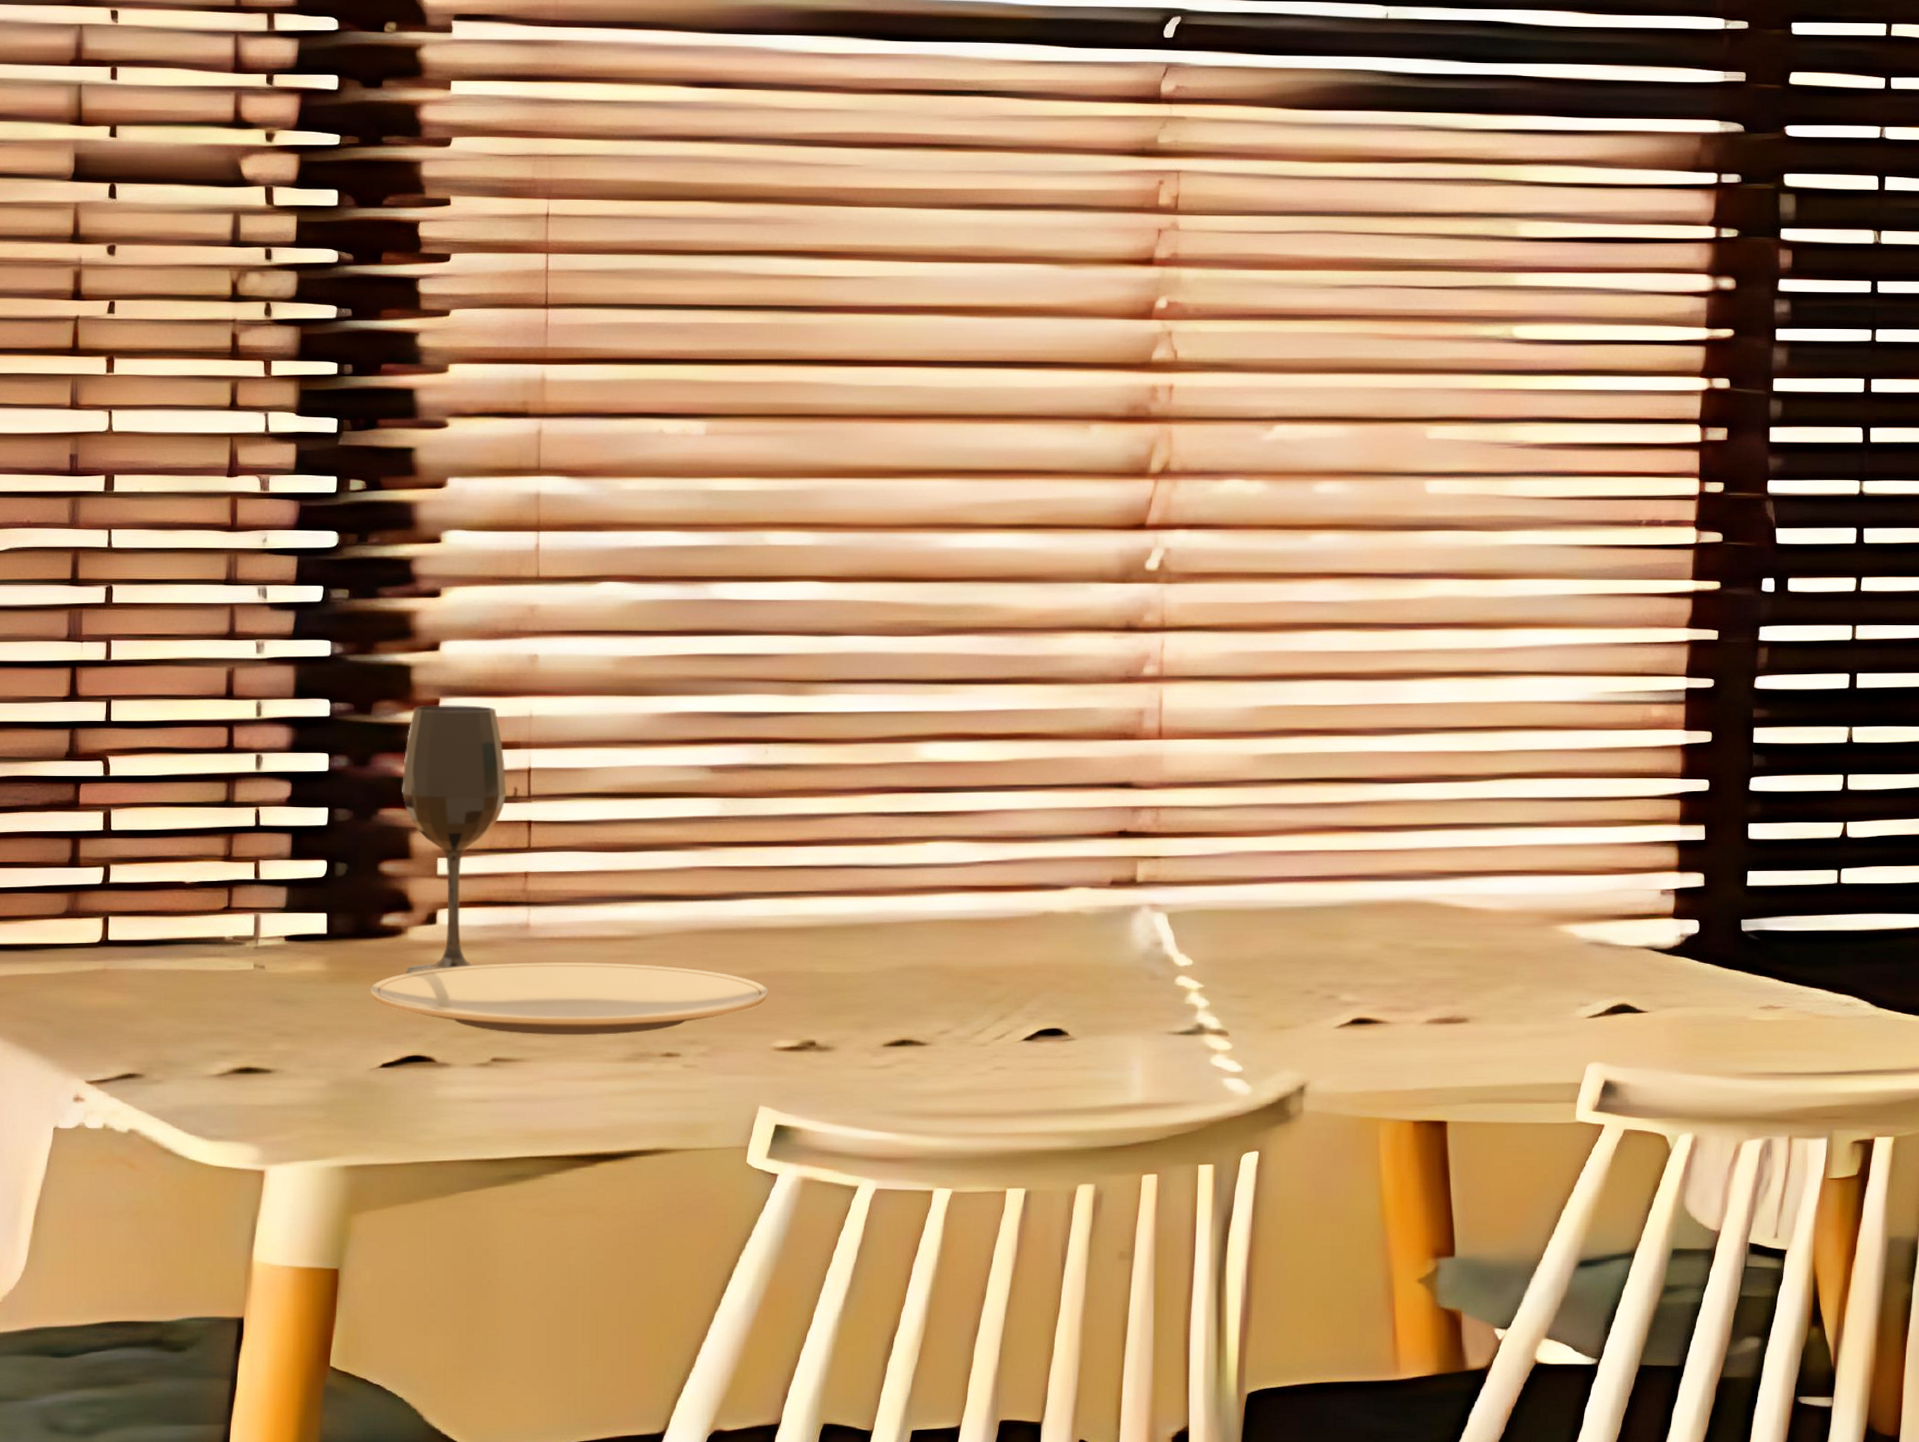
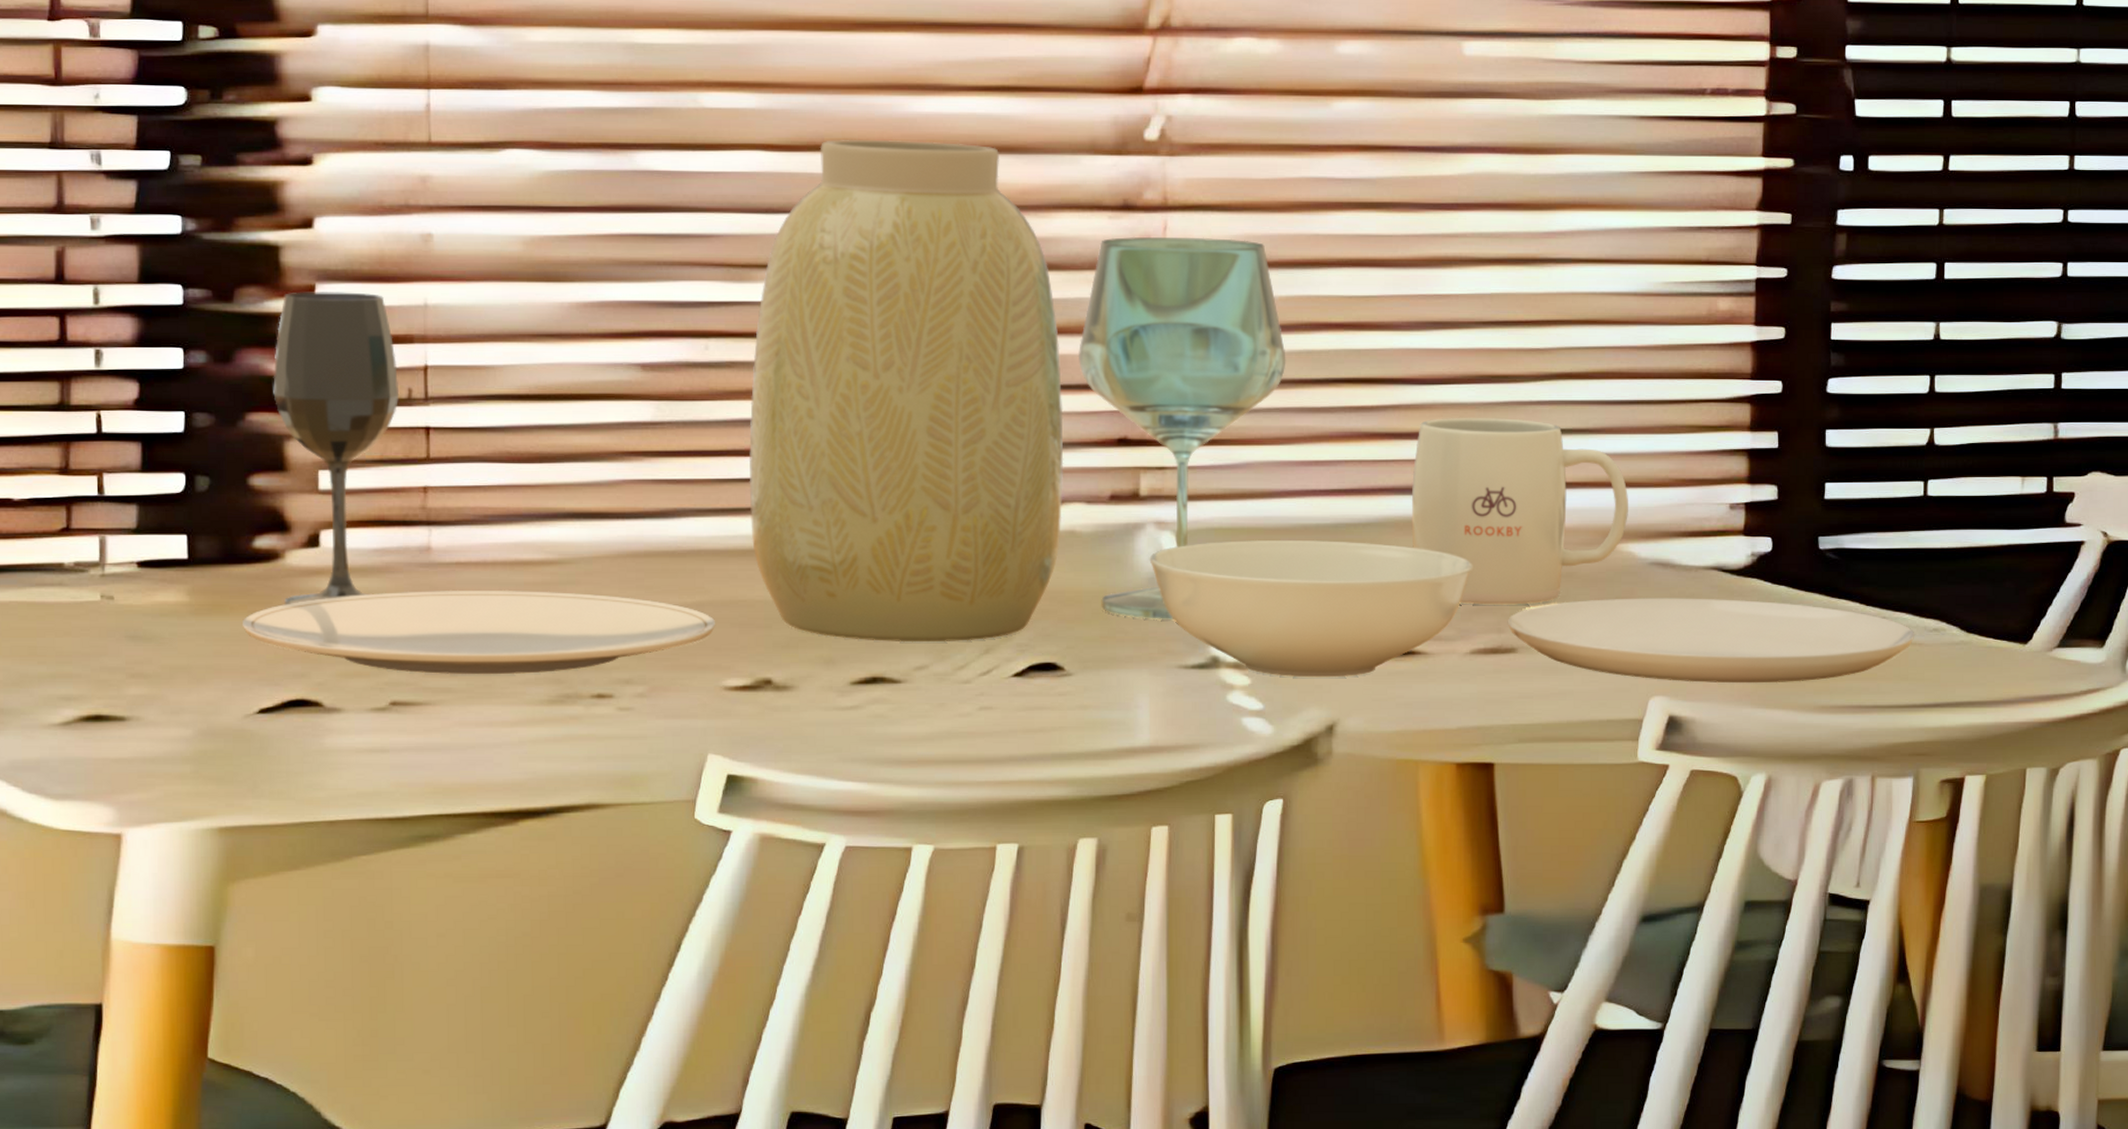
vase: none [799,571,1072,1010] -> present [749,139,1064,643]
wine glass: none [1084,654,1267,992] -> present [1077,237,1286,621]
bowl: none [1144,921,1430,1044] -> present [1149,540,1473,678]
mug: none [1375,812,1569,980] -> present [1411,417,1628,605]
plate: none [1460,974,1828,1051] -> present [1507,598,1914,683]

